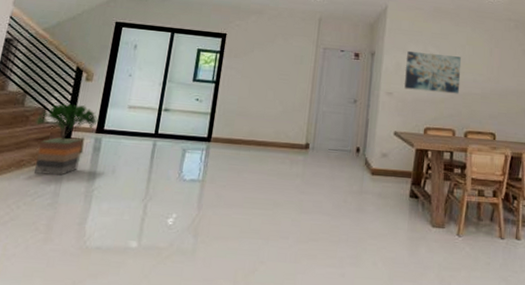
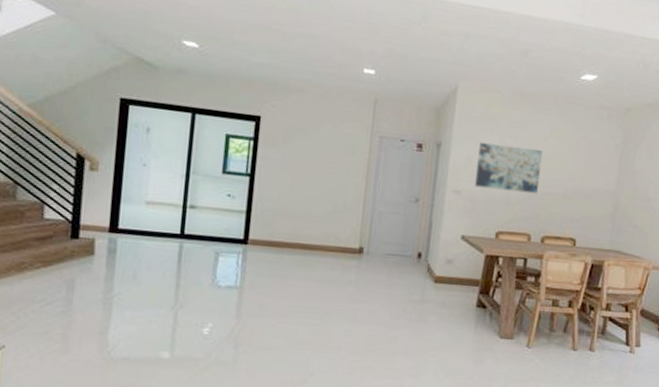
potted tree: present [34,103,98,176] -> none [33,197,110,280]

